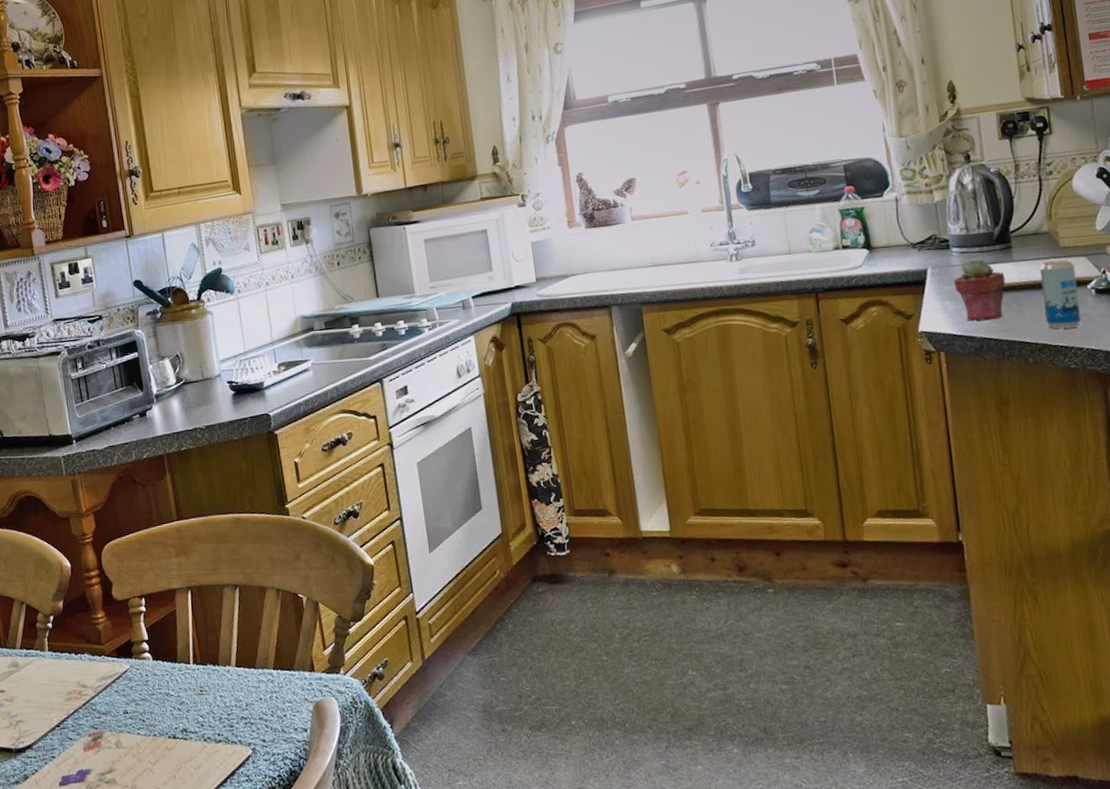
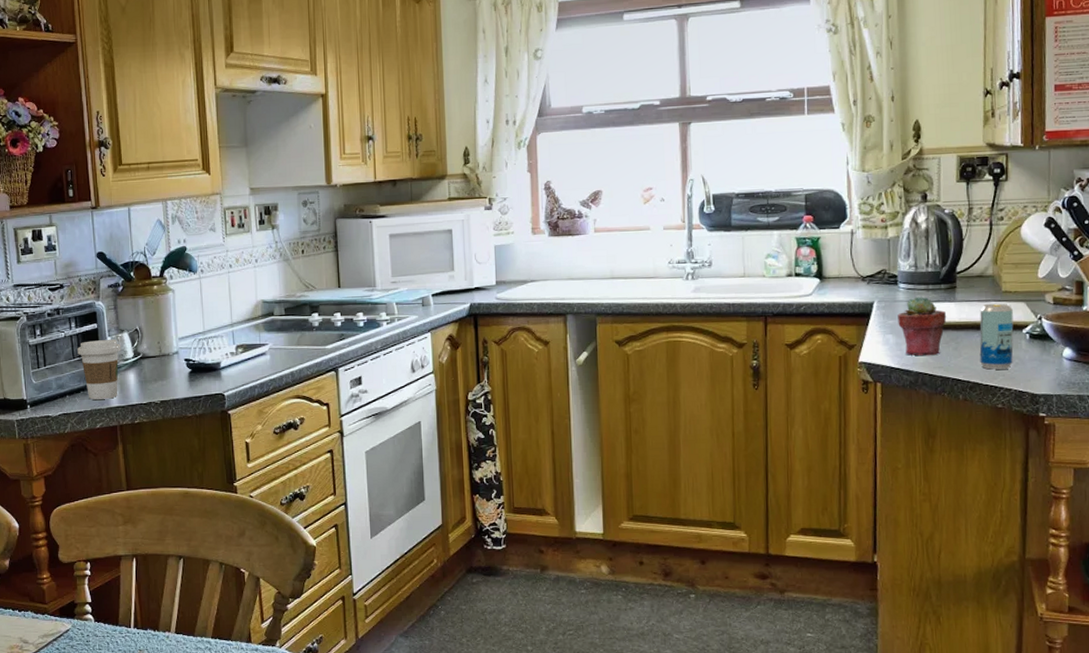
coffee cup: none [119,367,164,430] -> present [77,340,121,400]

